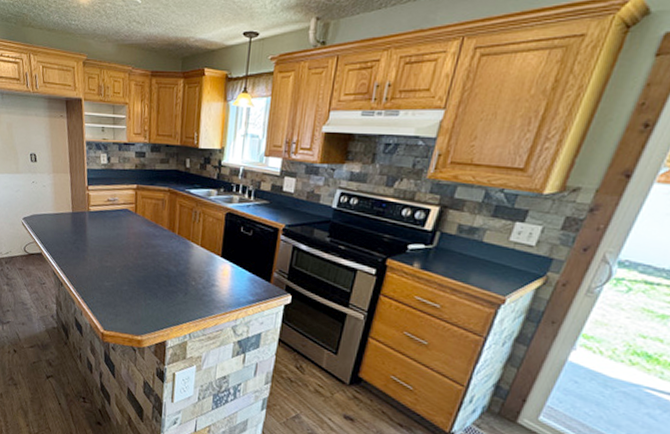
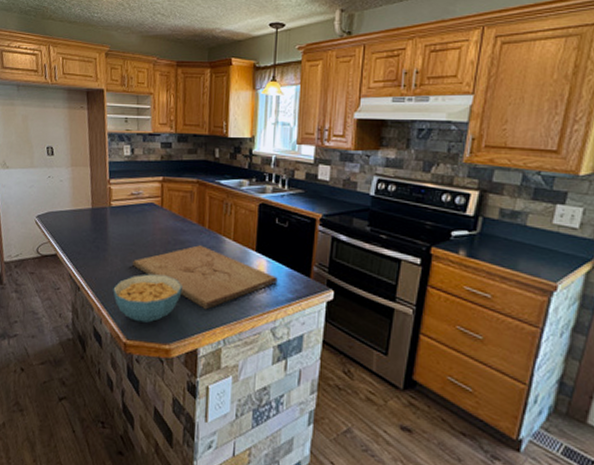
cereal bowl: none [92,273,154,317] -> present [113,274,182,323]
cutting board: none [108,249,240,308] -> present [132,245,278,310]

